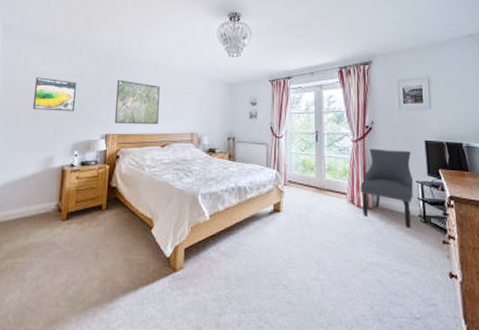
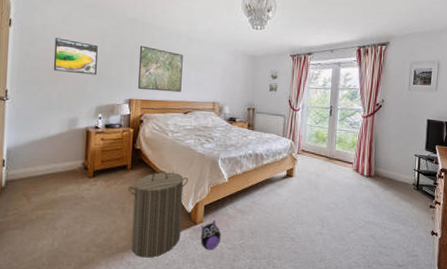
laundry hamper: none [102,210,167,313] -> present [127,170,189,258]
plush toy: none [181,265,204,303] -> present [200,220,221,250]
chair: present [360,148,414,229] -> none [365,124,413,195]

